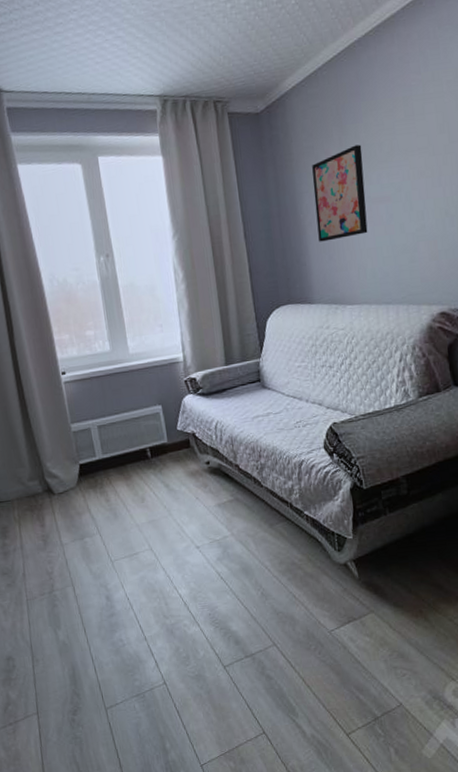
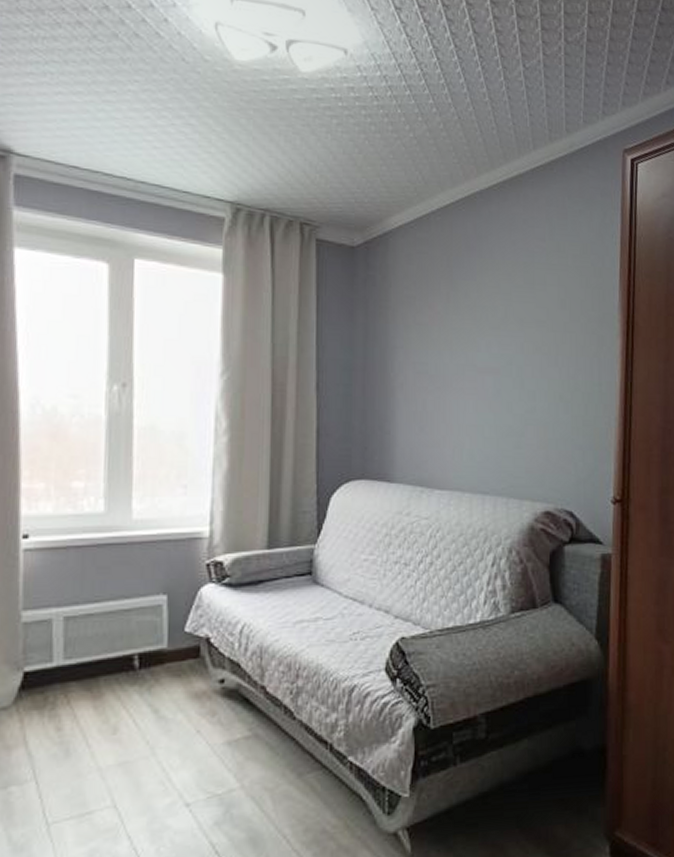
wall art: present [312,144,368,242] -> none [409,304,472,409]

